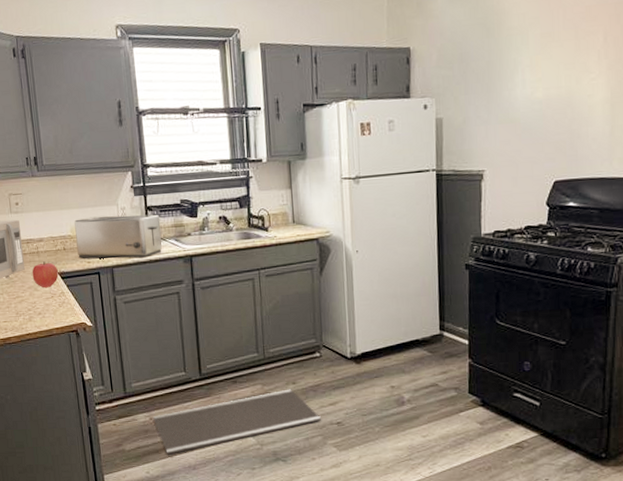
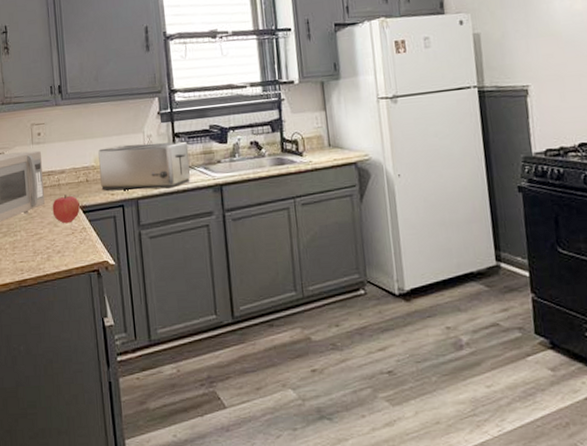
door mat: present [153,389,321,455] -> none [181,332,370,414]

